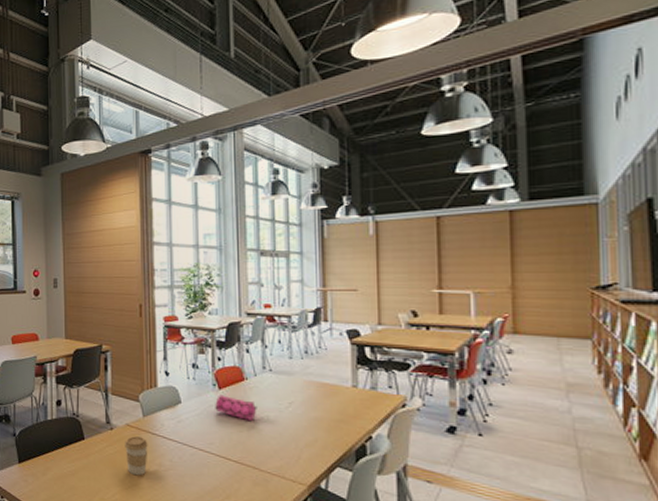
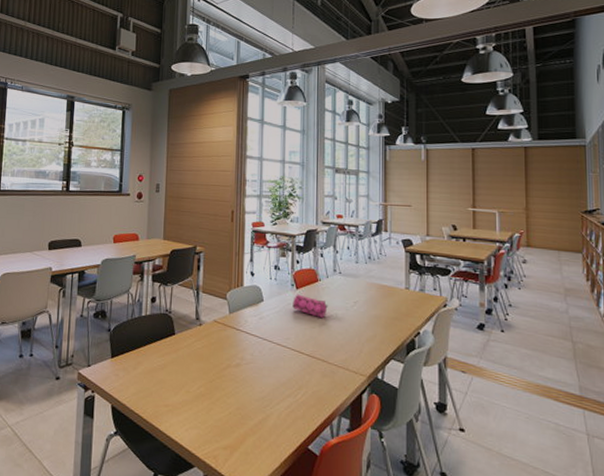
coffee cup: present [125,436,148,476] -> none [211,332,233,369]

